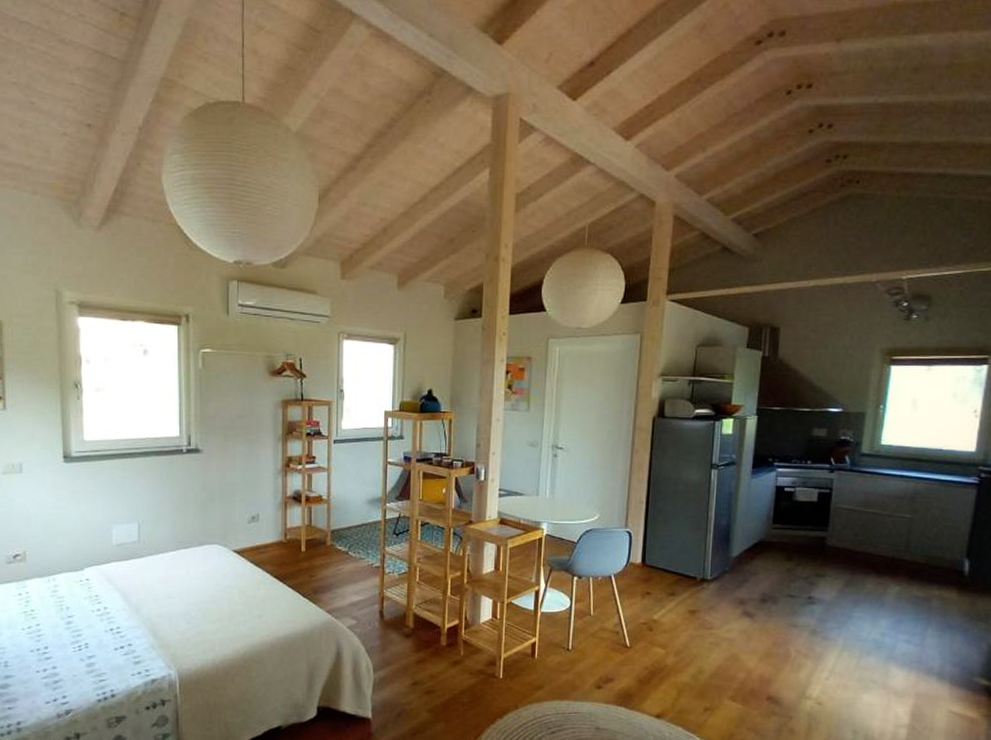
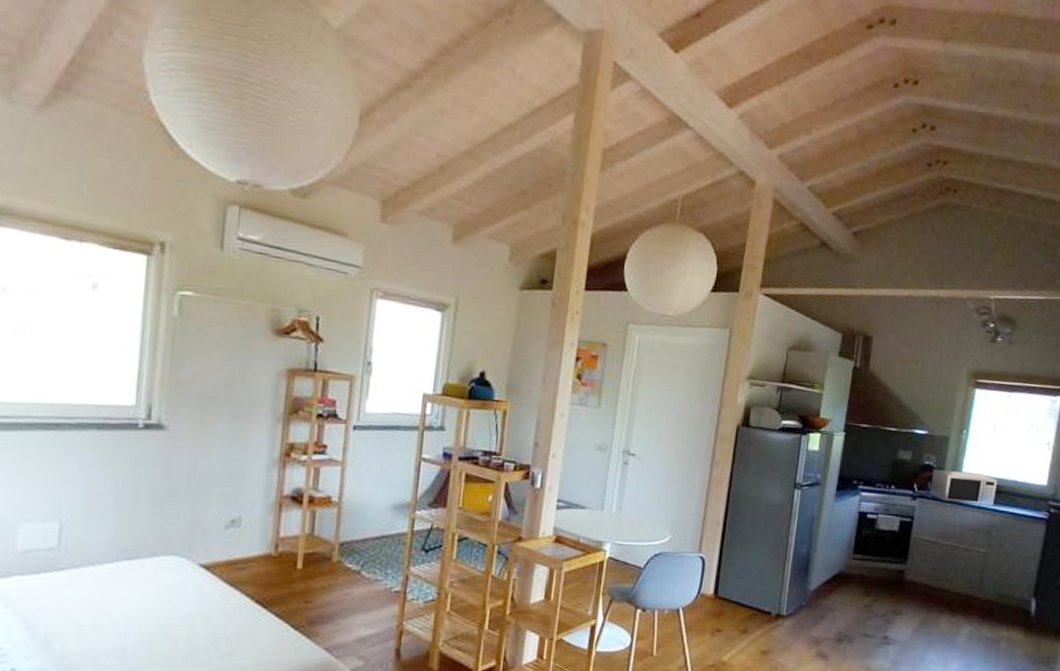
microwave: none [847,443,920,474] -> present [929,469,997,506]

